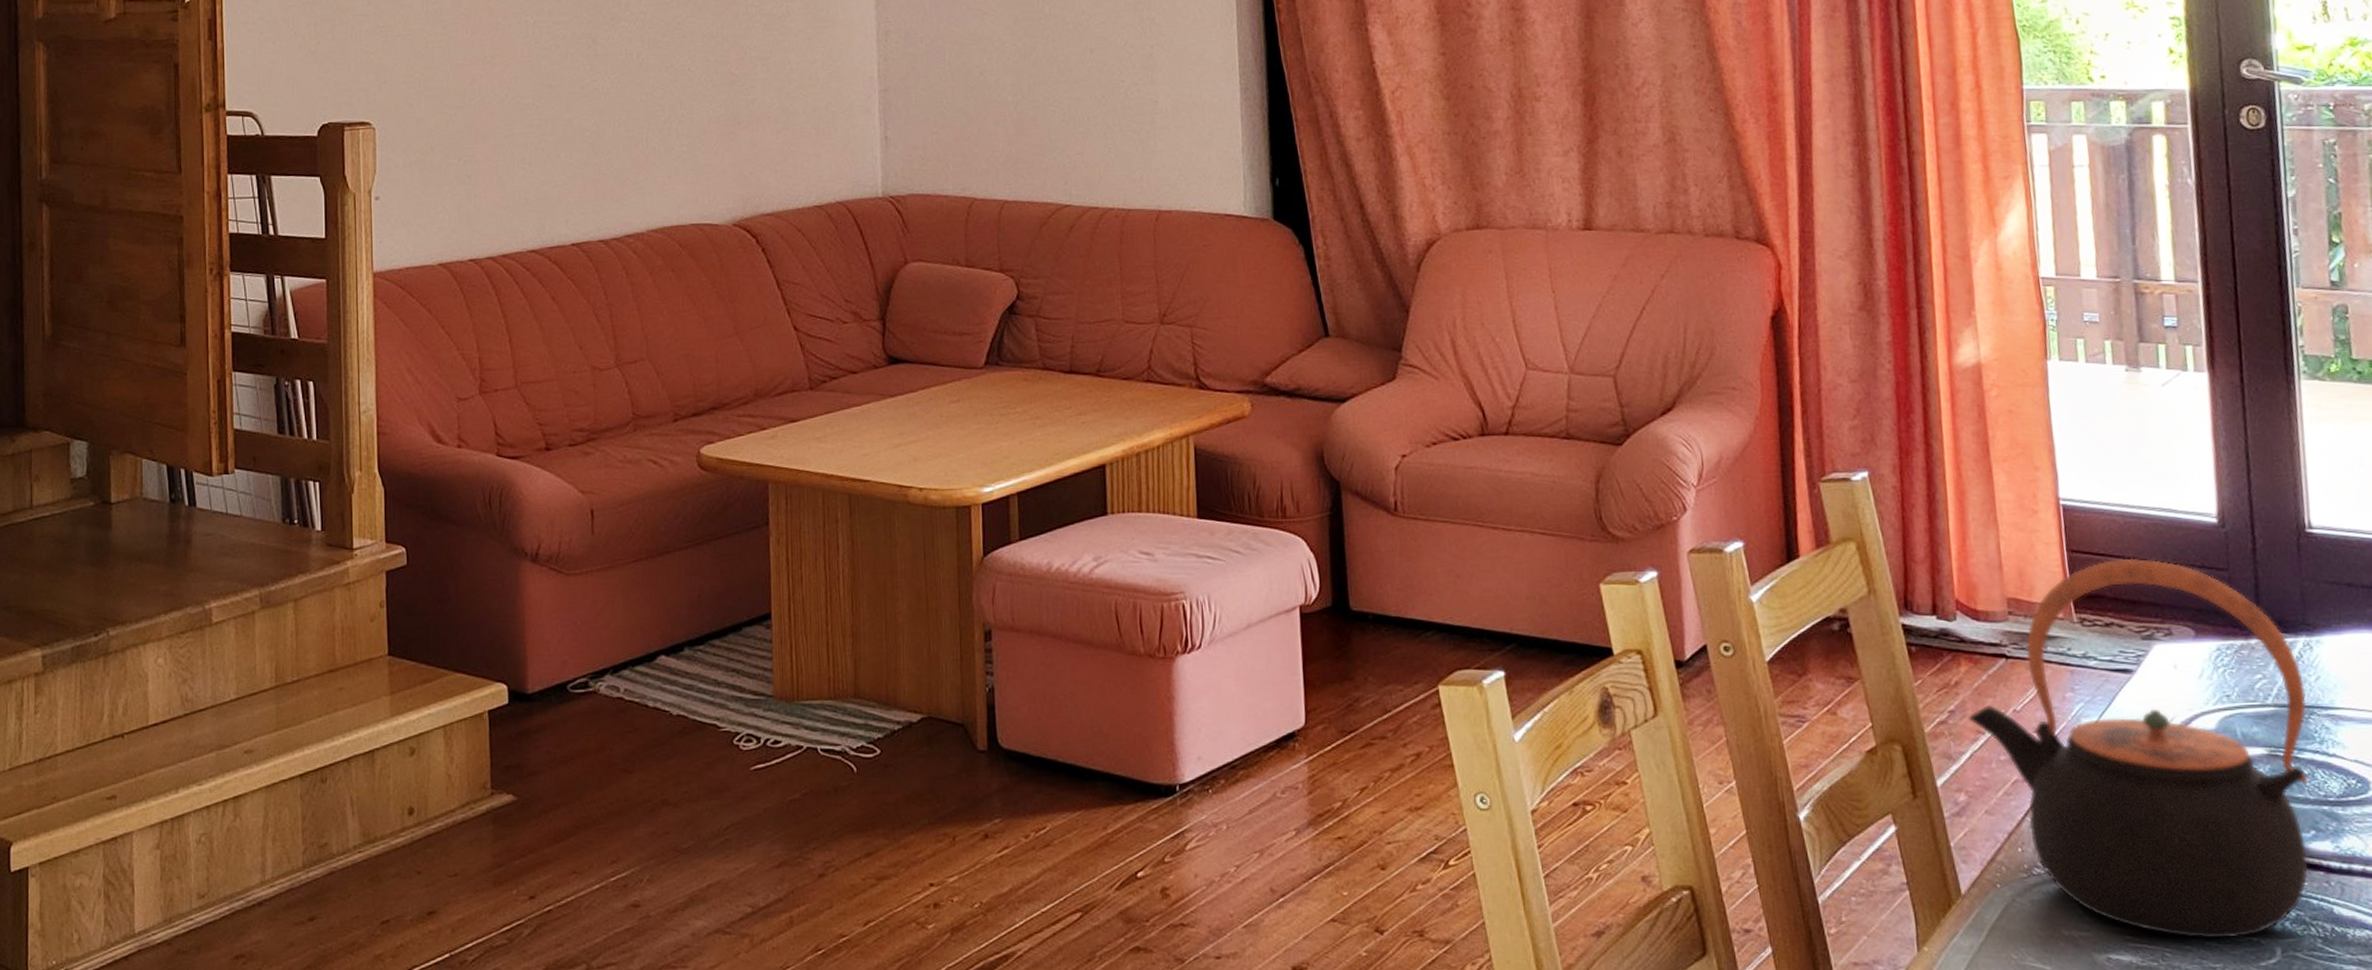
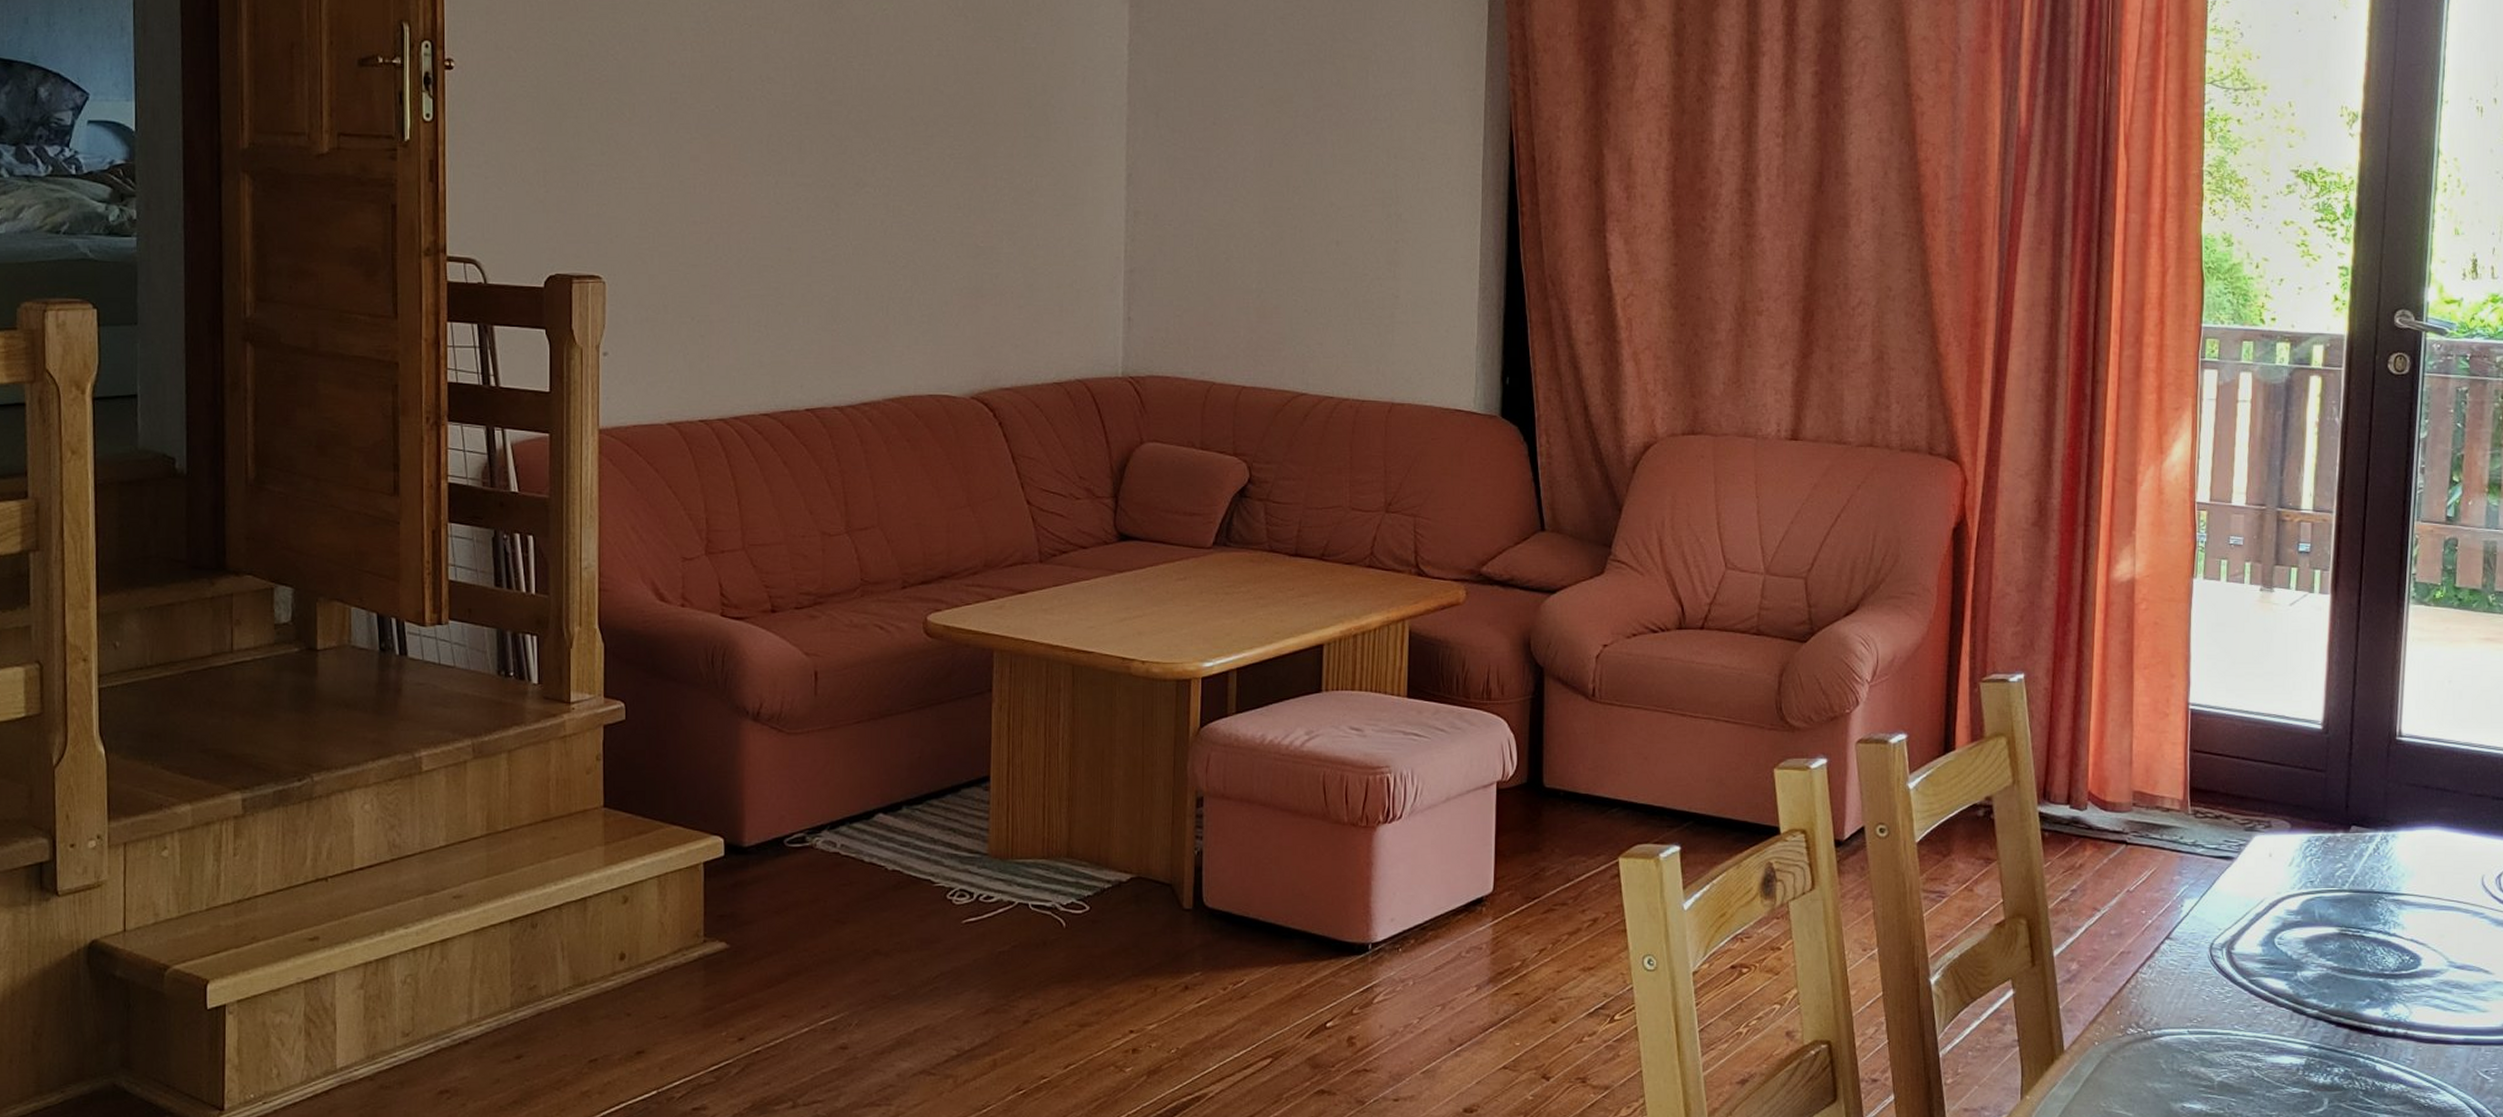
teapot: present [1967,558,2309,939] -> none [2087,758,2377,1091]

